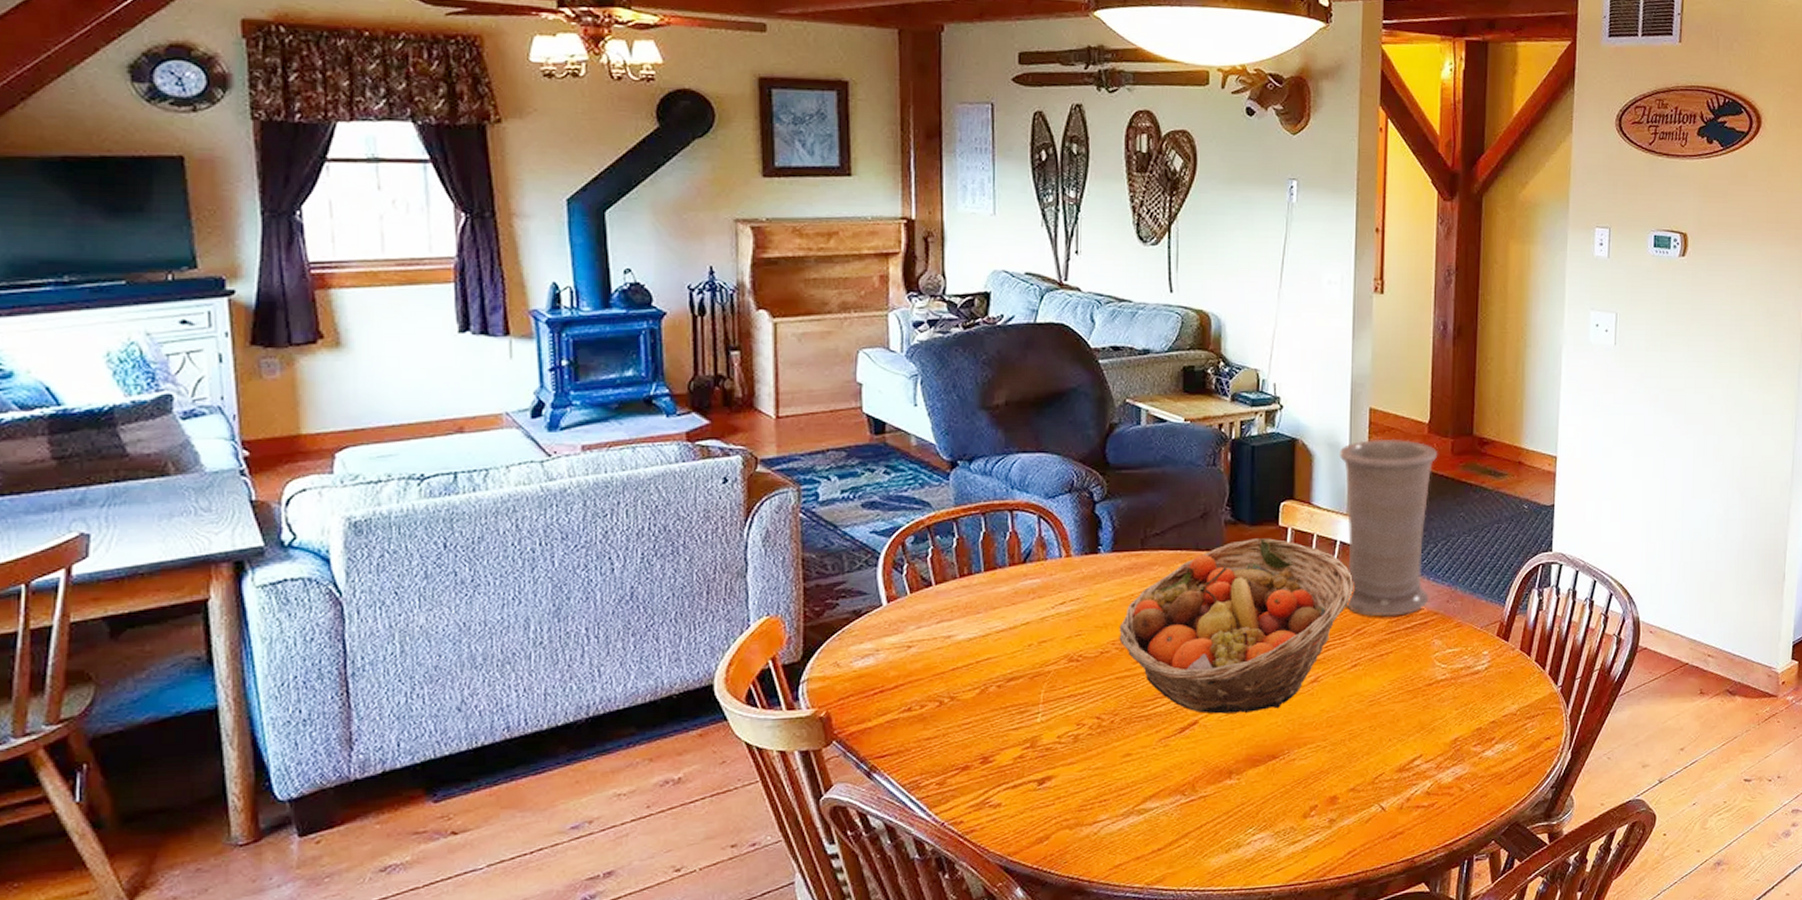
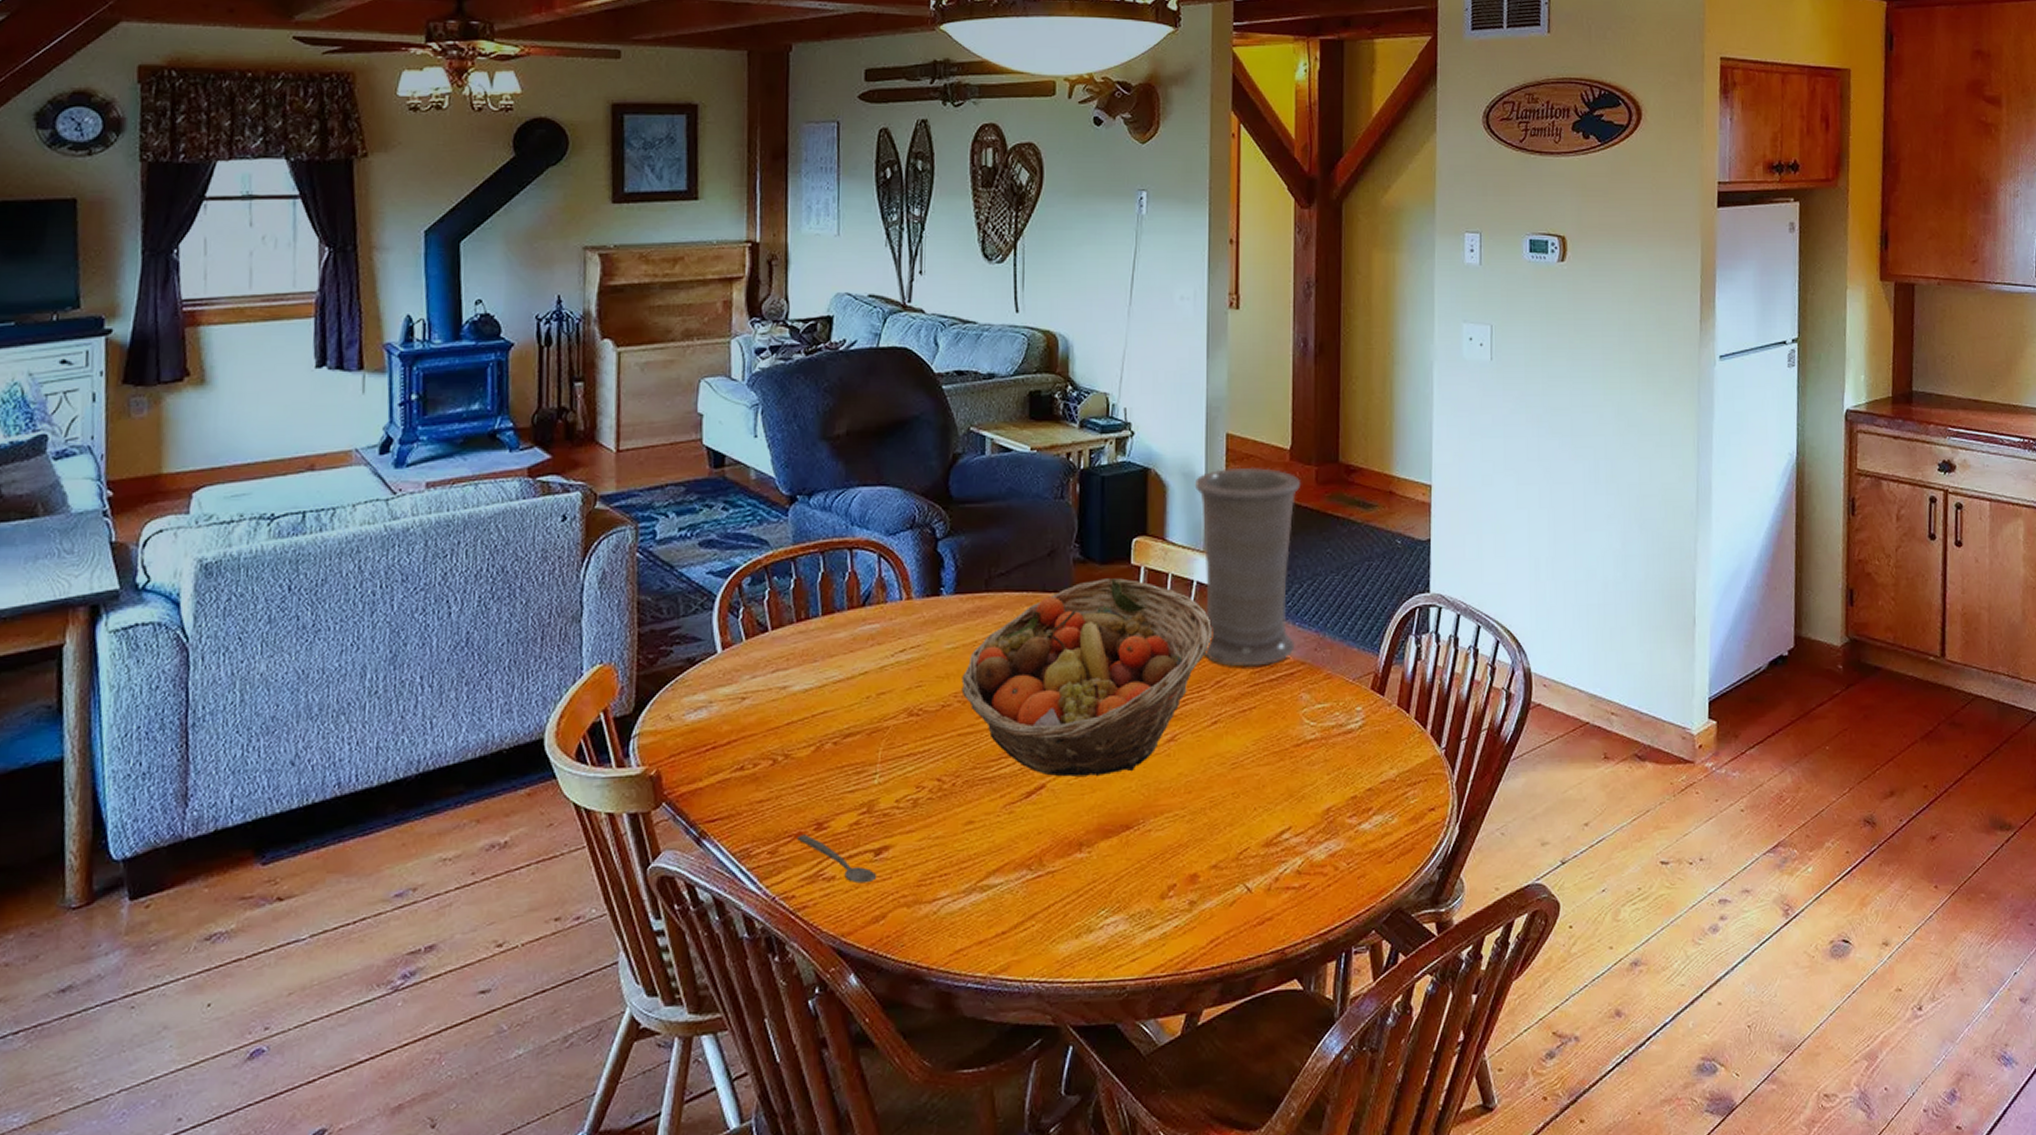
spoon: none [964,767,1041,810] -> present [797,834,877,884]

